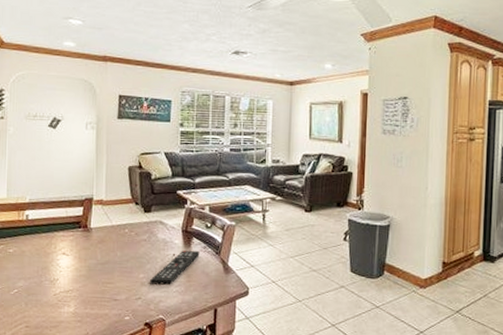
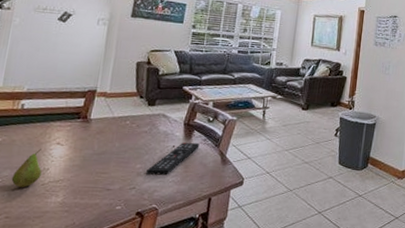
fruit: none [26,259,52,297] -> present [11,148,42,187]

